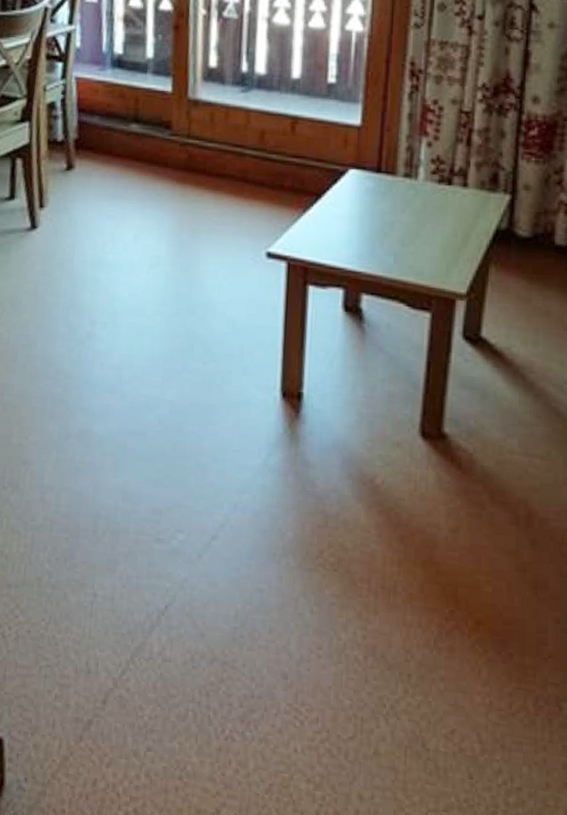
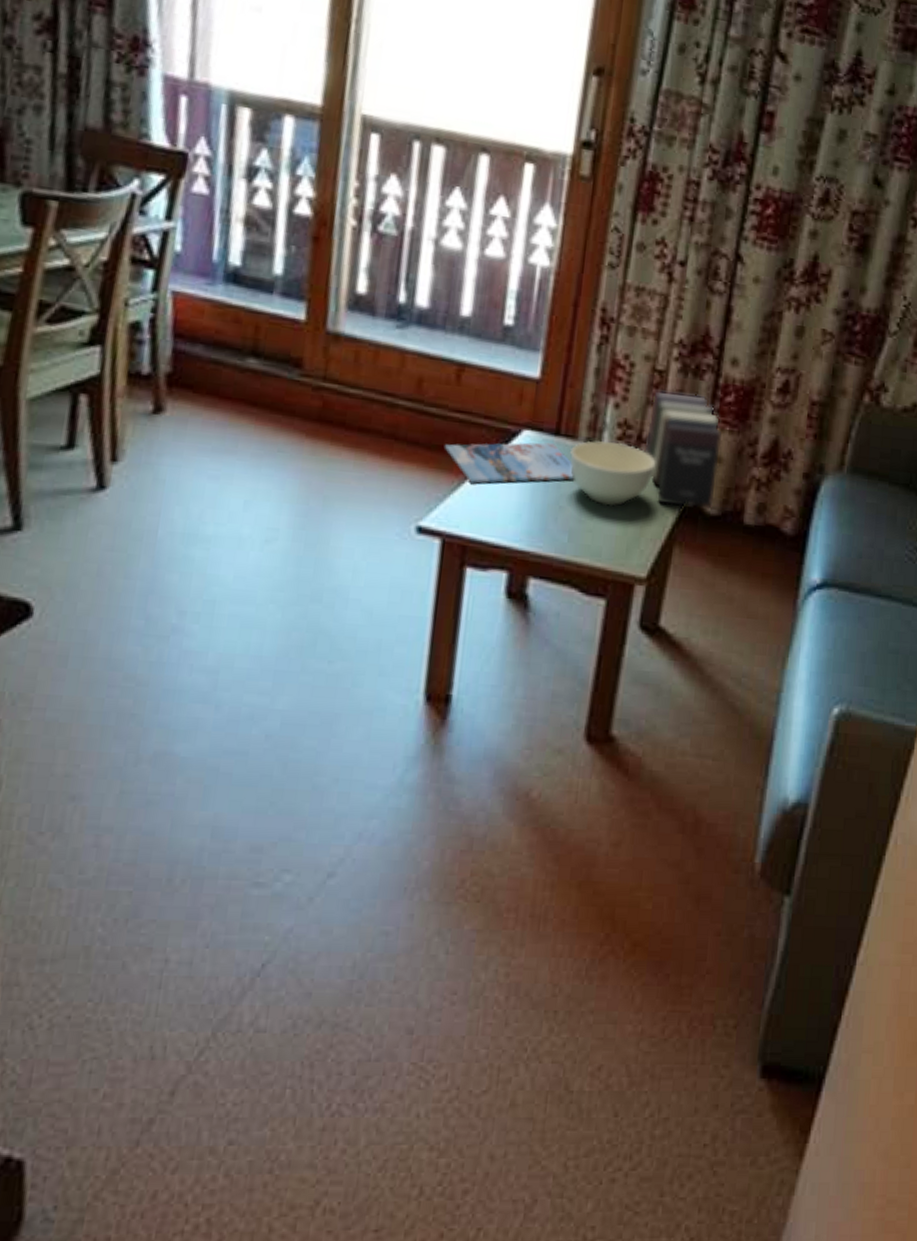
magazine: none [284,178,396,216] -> present [444,442,574,484]
bowl: none [391,175,468,232] -> present [570,441,656,506]
books: none [455,128,529,232] -> present [643,390,722,509]

